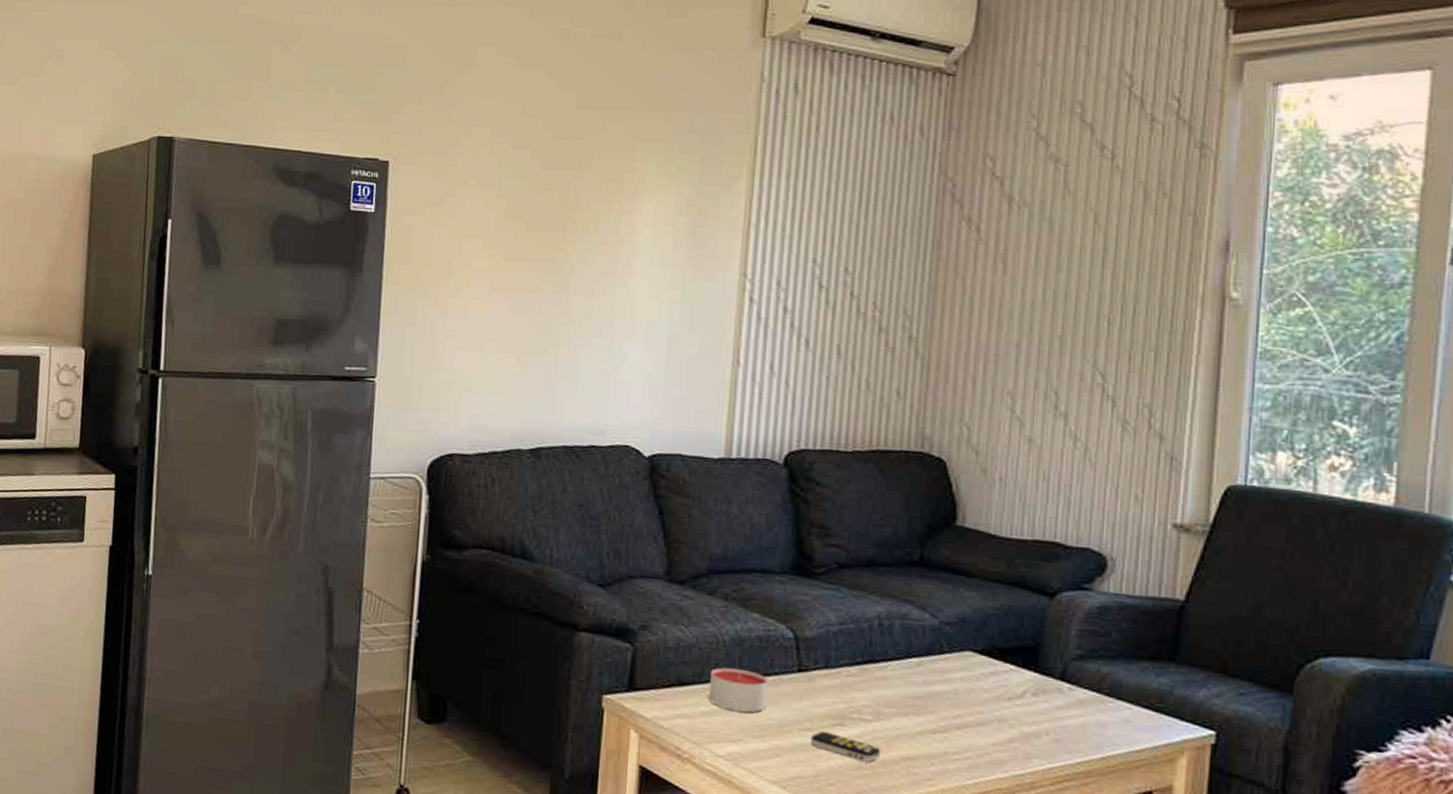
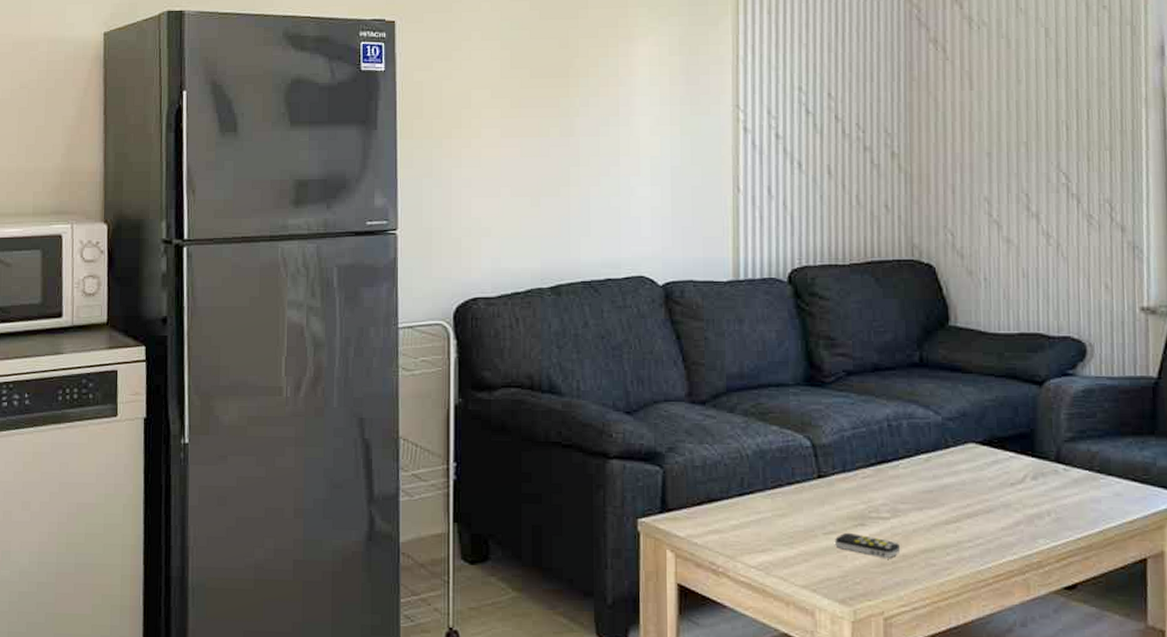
candle: present [708,667,768,713] -> none [736,481,791,522]

